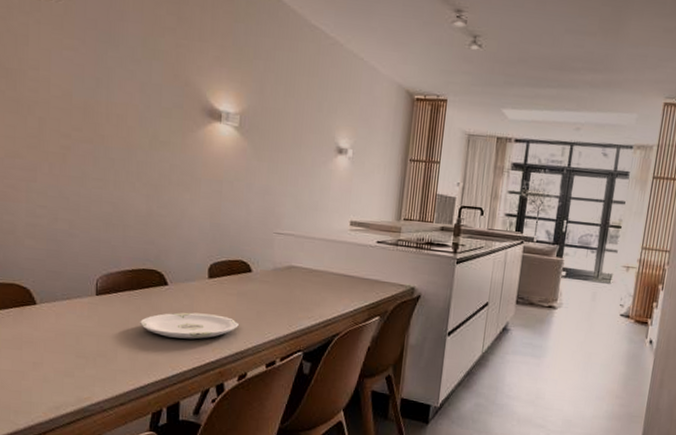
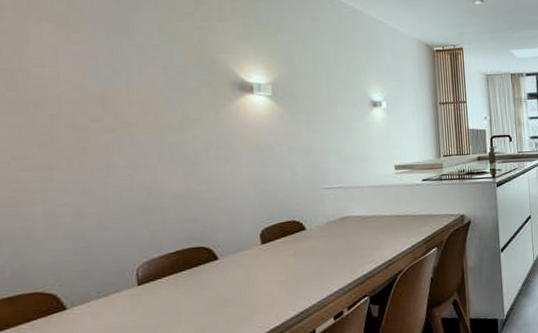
plate: present [140,312,239,339] -> none [192,278,300,313]

